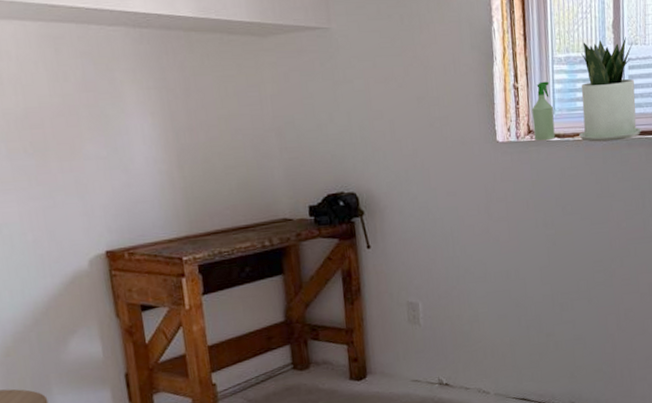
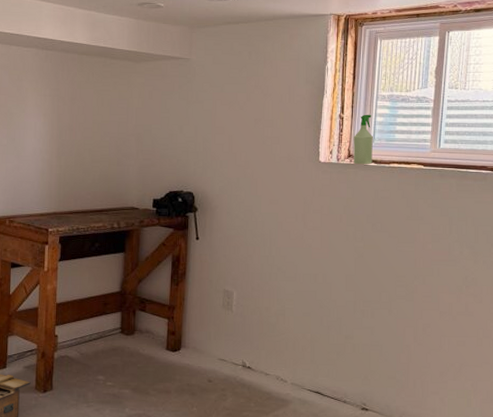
planter: present [579,37,642,142] -> none [395,82,455,171]

